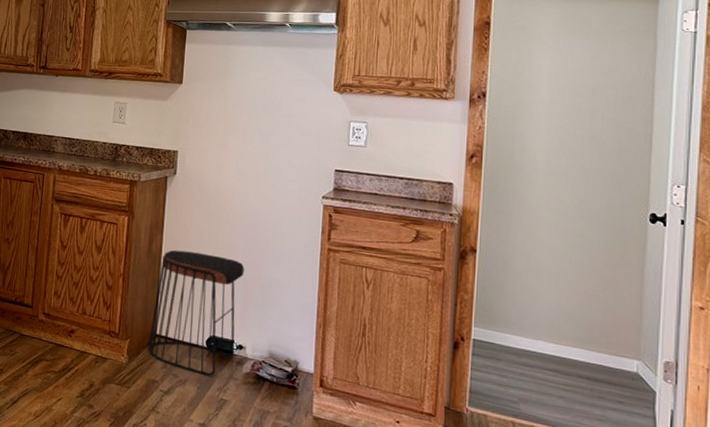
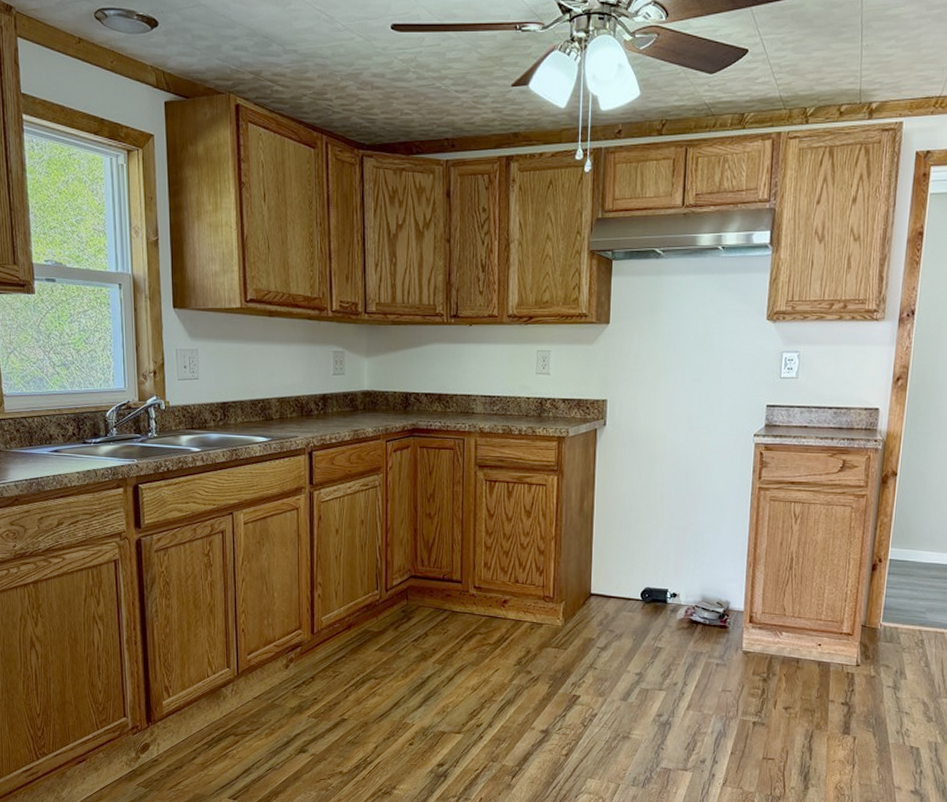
stool: present [147,250,245,376] -> none [583,505,678,627]

